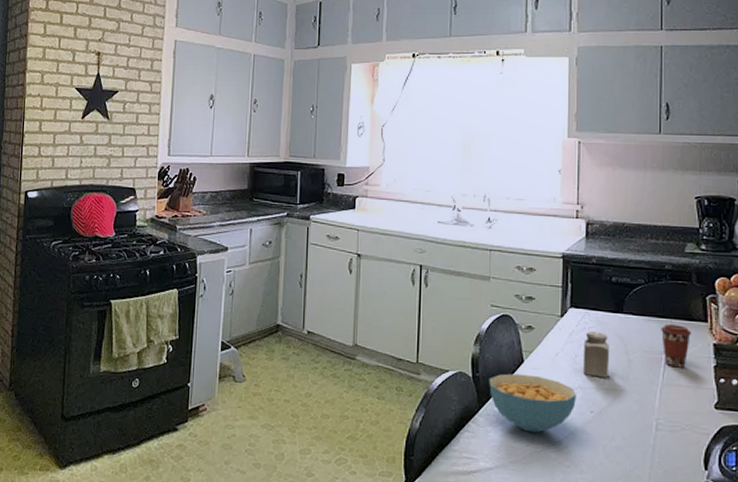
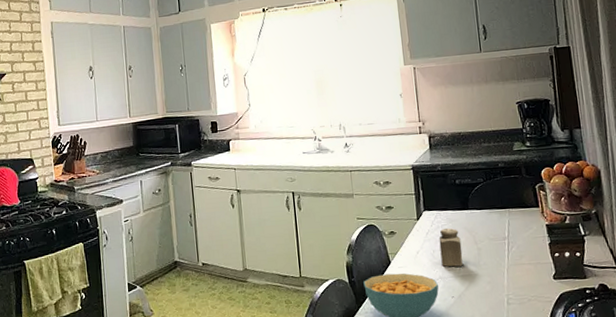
coffee cup: present [661,324,692,368] -> none [501,213,528,249]

